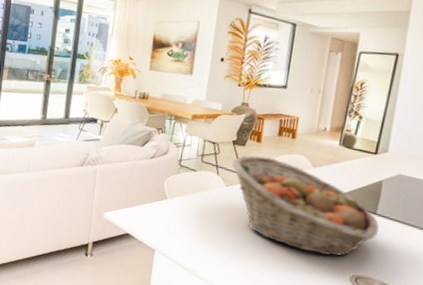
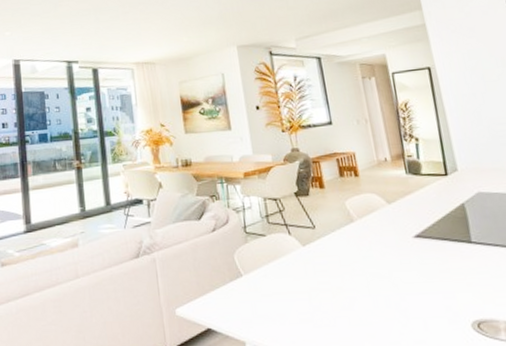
fruit basket: present [231,155,379,257] -> none [301,202,482,305]

